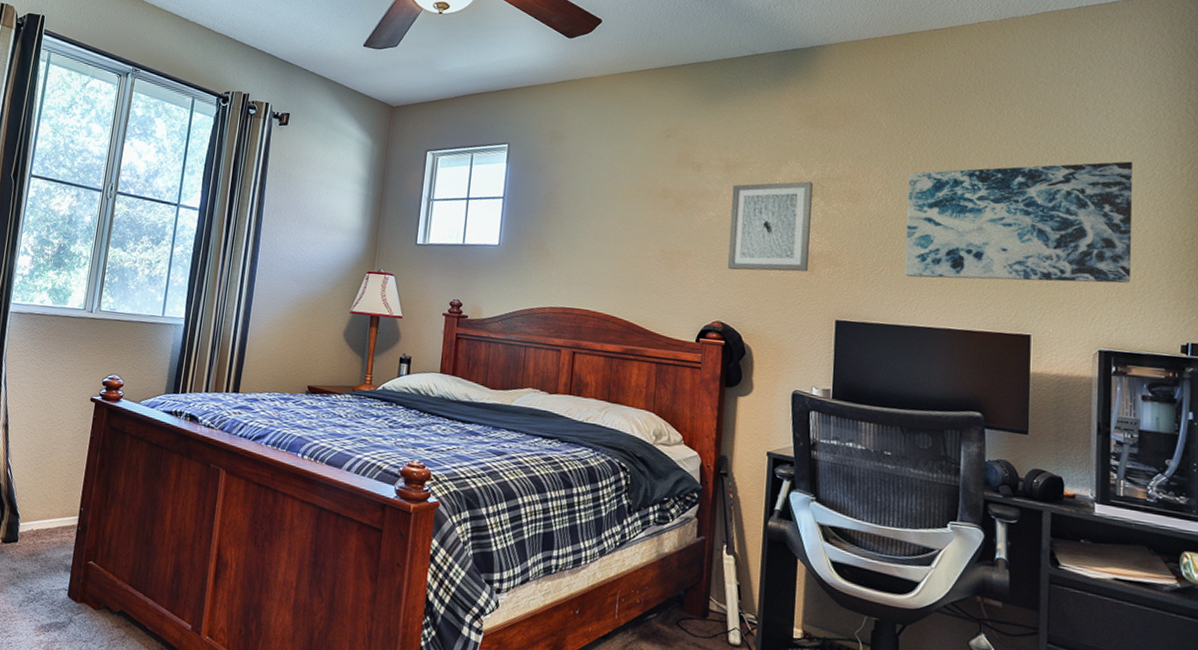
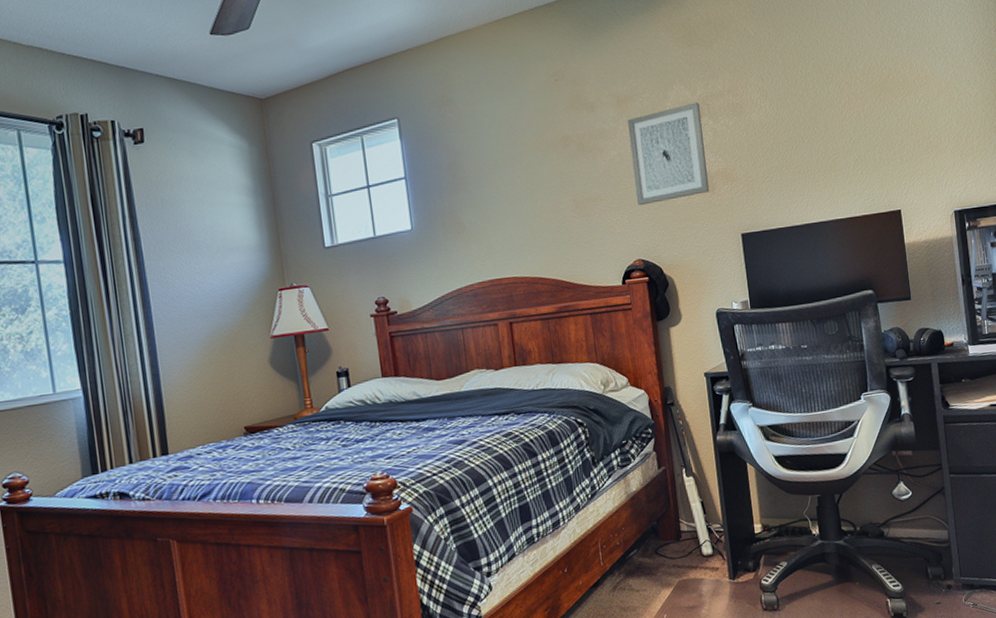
wall art: present [905,161,1134,283] -> none [780,31,970,179]

